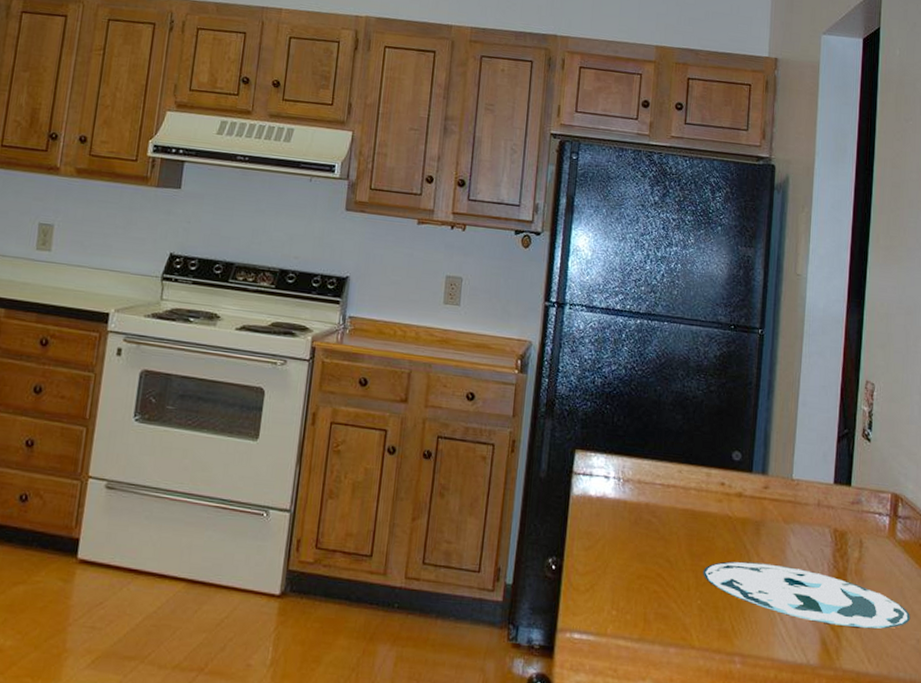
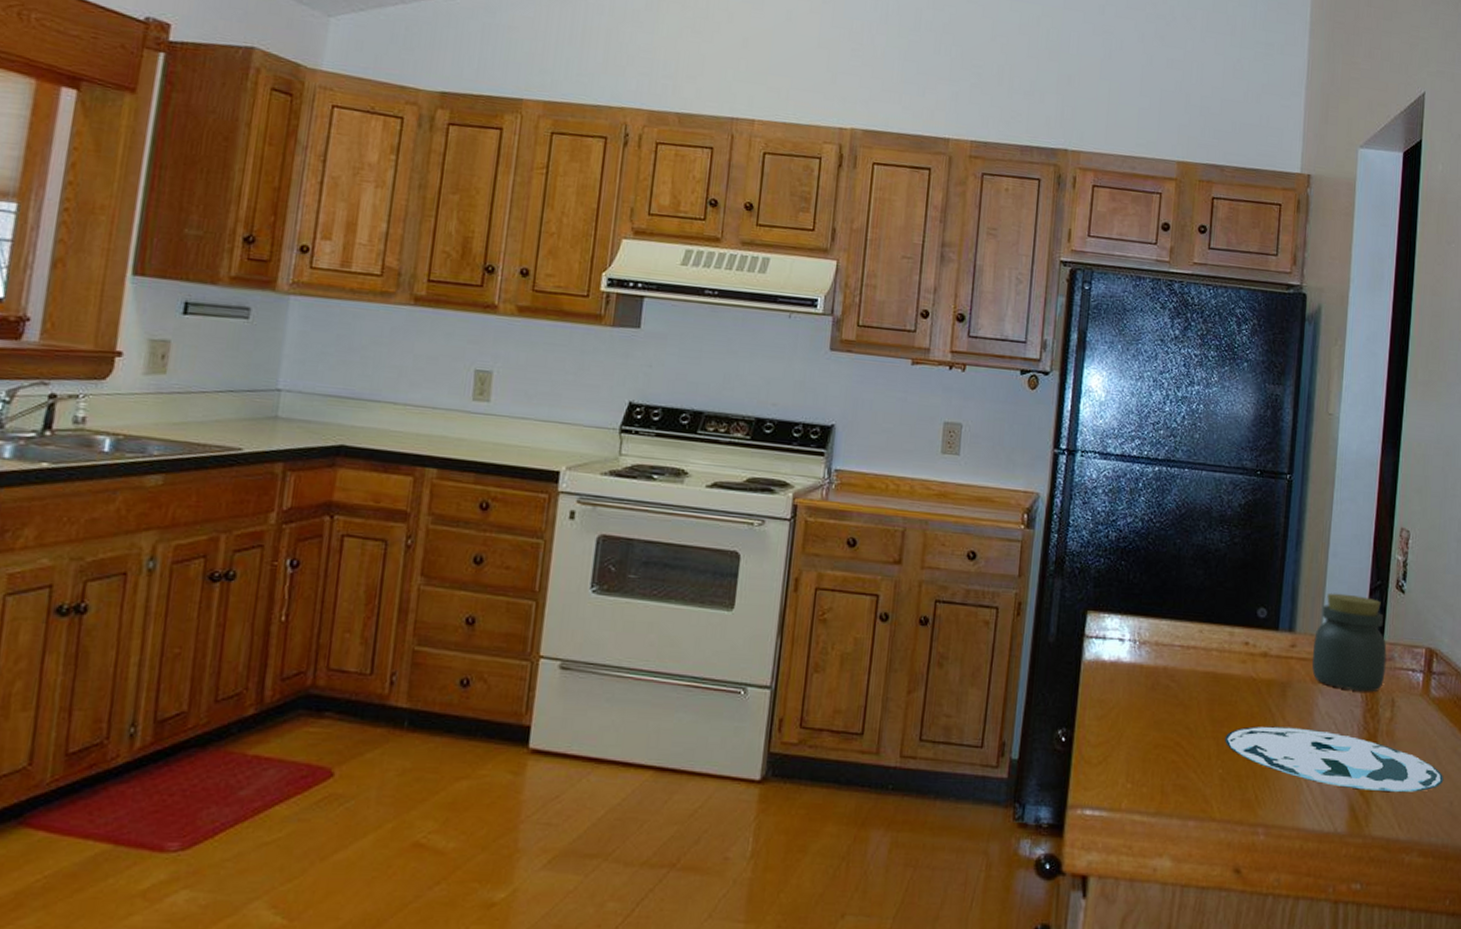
jar: none [784,439,854,533] -> present [1312,592,1387,692]

